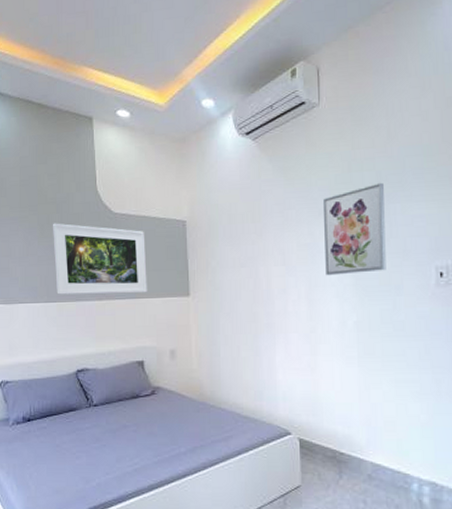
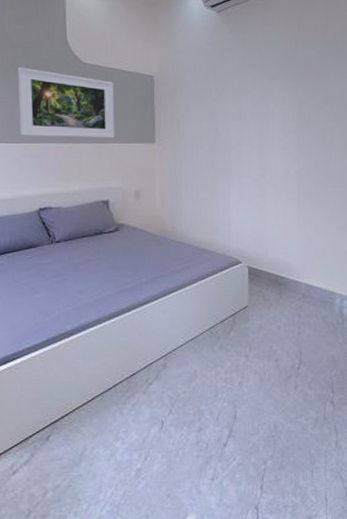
wall art: present [322,182,386,276] -> none [273,59,322,132]

